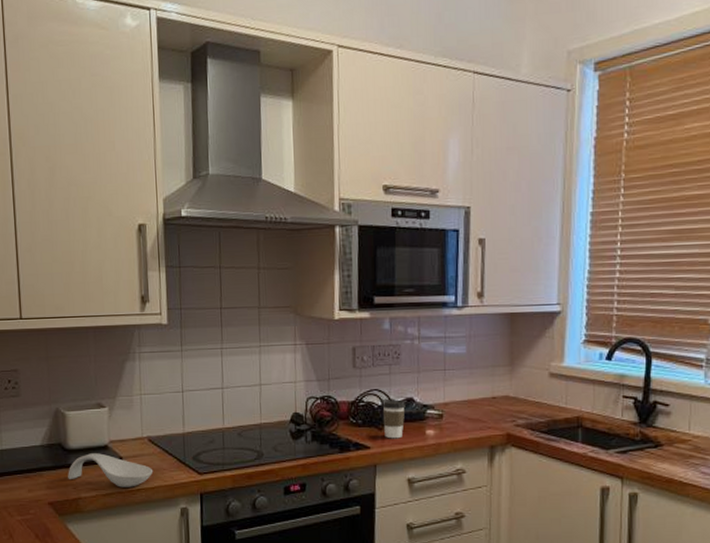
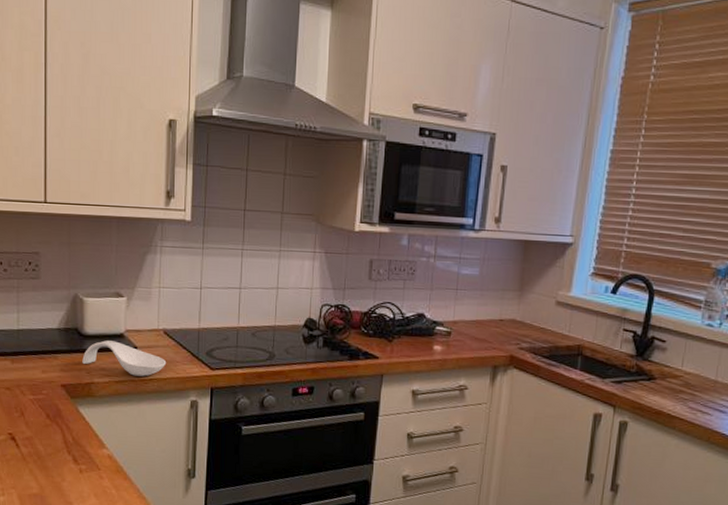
coffee cup: present [382,399,405,439] -> none [393,313,416,352]

